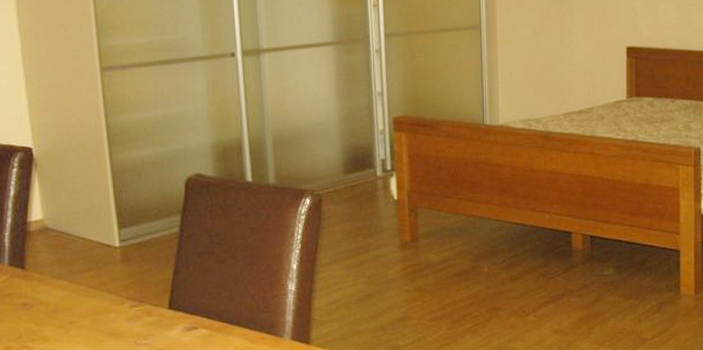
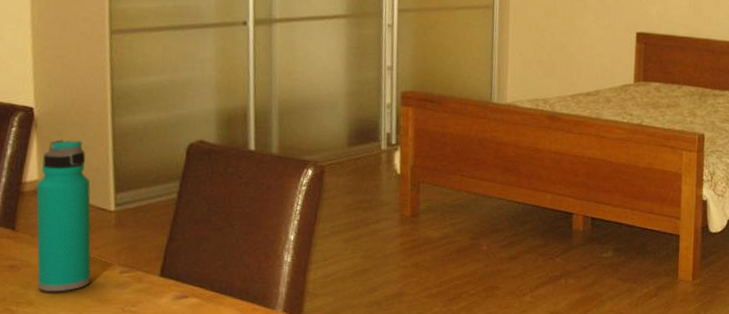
water bottle: none [42,178,102,328] -> present [36,139,91,292]

